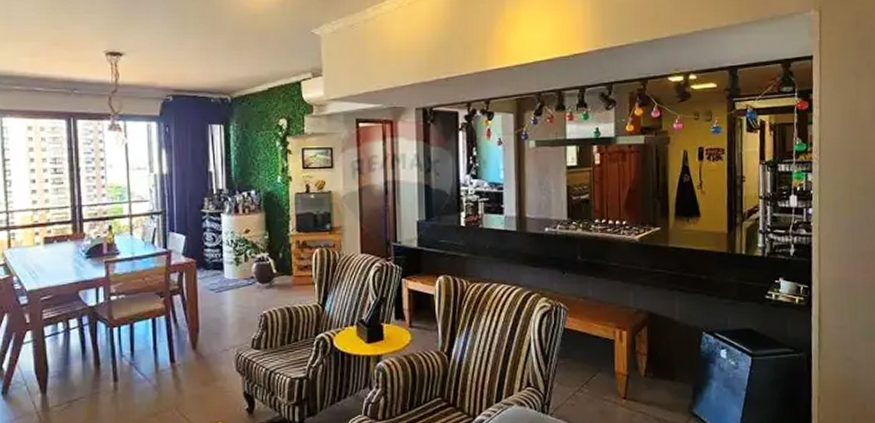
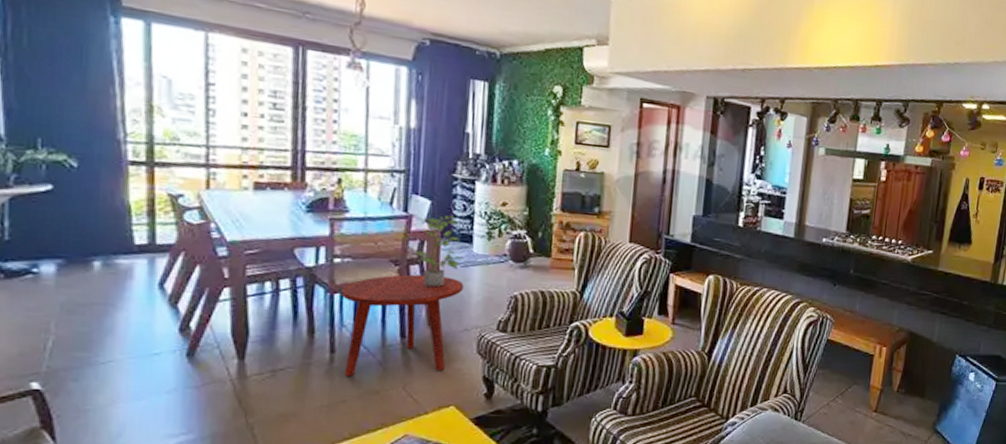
side table: none [119,303,220,402] -> present [341,274,464,377]
potted plant: none [177,246,216,314] -> present [416,214,463,288]

